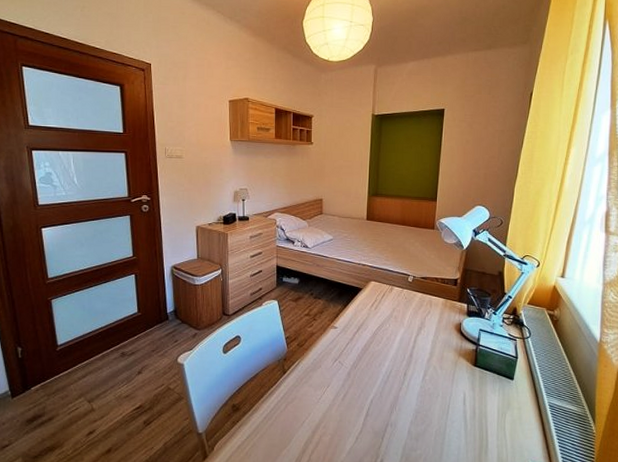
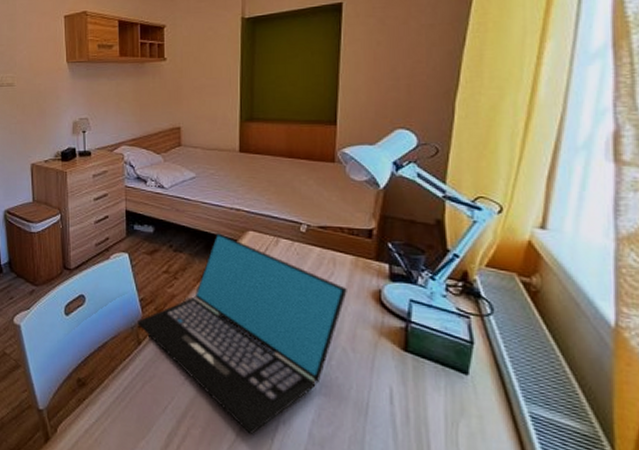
laptop: none [283,283,439,437] -> present [137,233,347,435]

